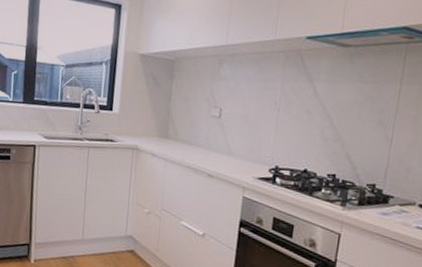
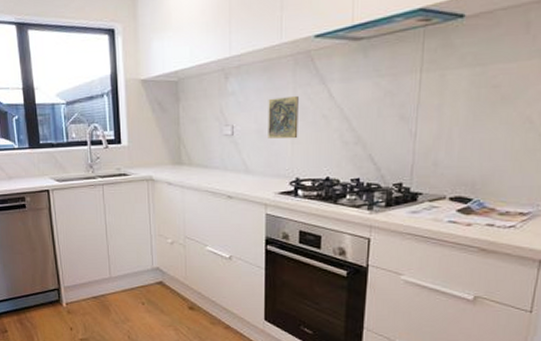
decorative tile: none [253,88,286,129] -> present [268,95,299,139]

